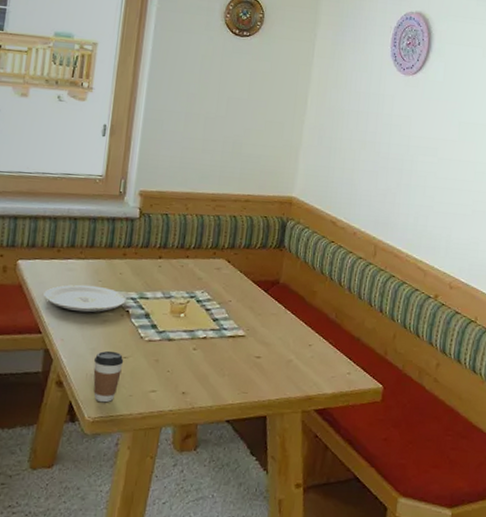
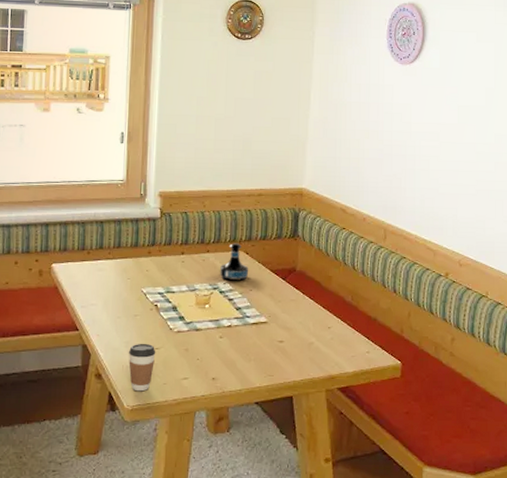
plate: present [43,284,126,313] -> none [78,283,154,309]
tequila bottle: none [198,249,230,291] -> present [220,242,249,281]

